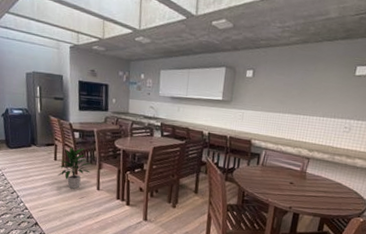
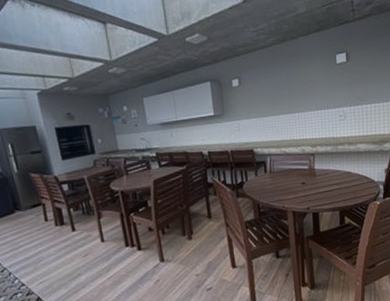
indoor plant: present [57,148,92,190] -> none [50,200,90,249]

